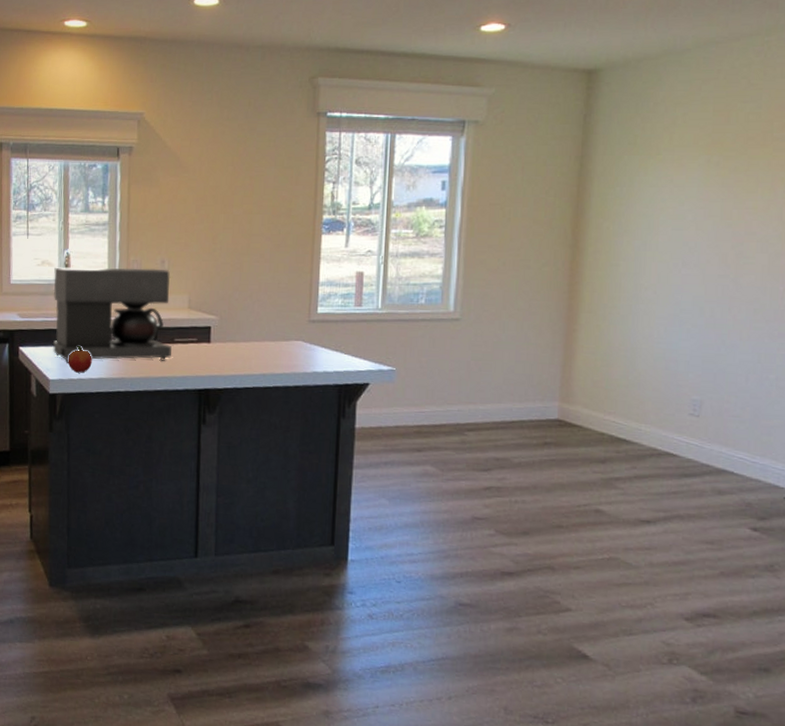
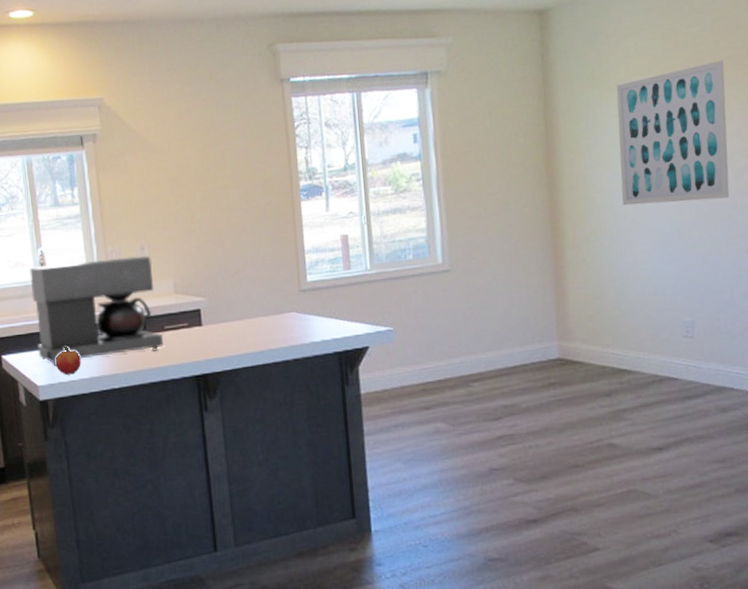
wall art: none [645,140,775,281] -> present [616,60,730,206]

